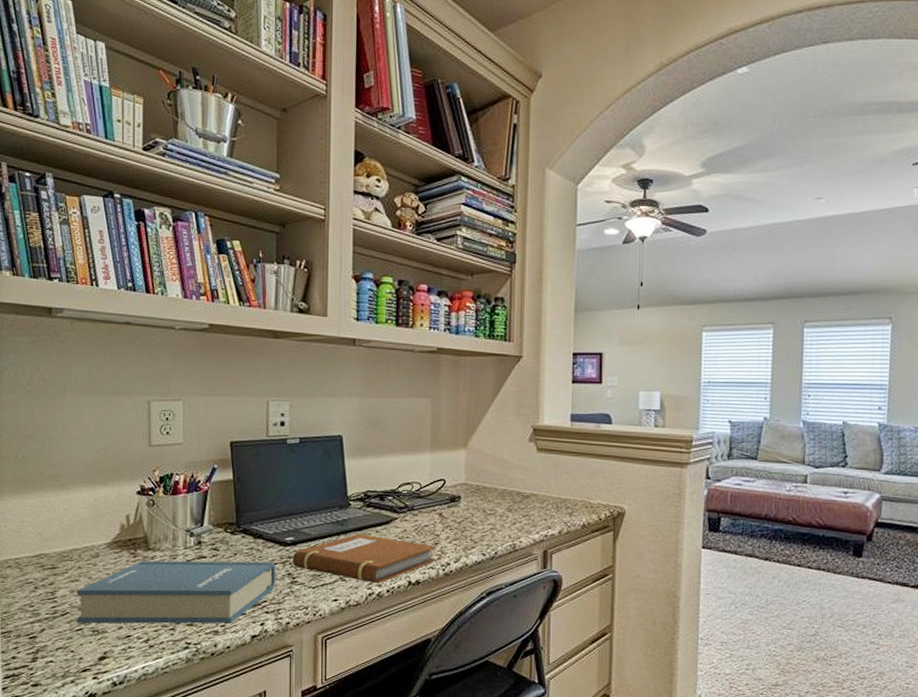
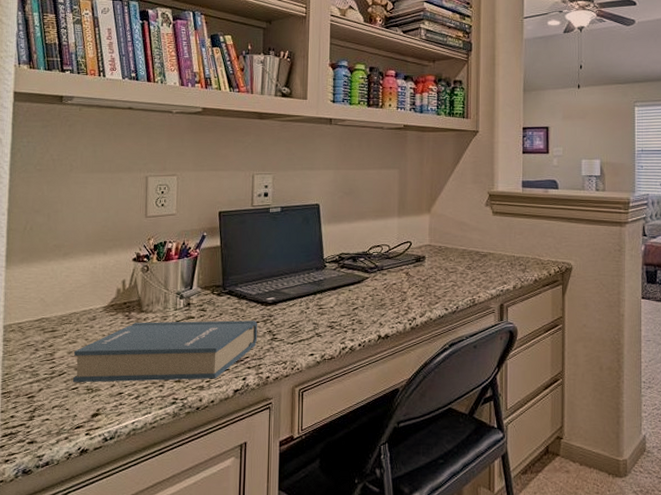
notebook: present [292,533,436,584] -> none [273,292,403,339]

